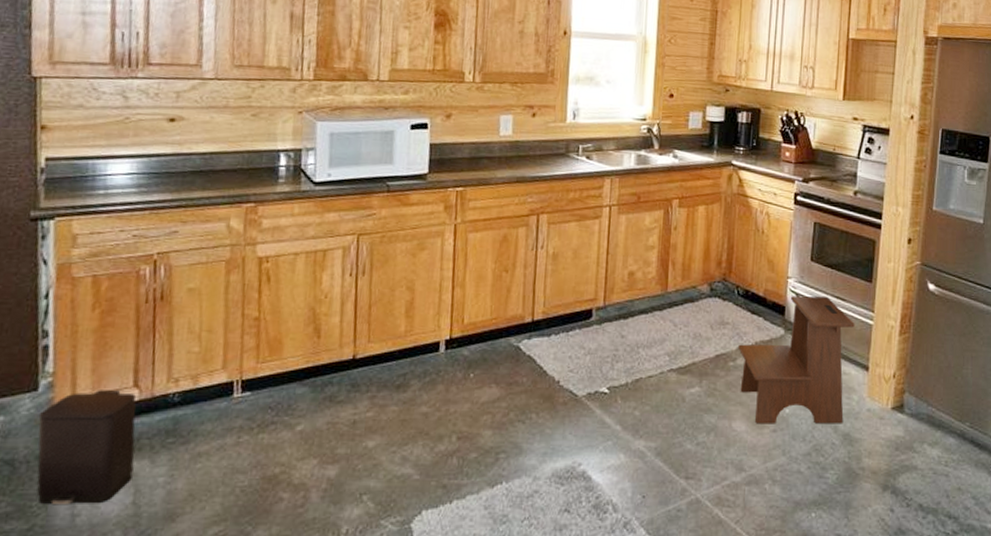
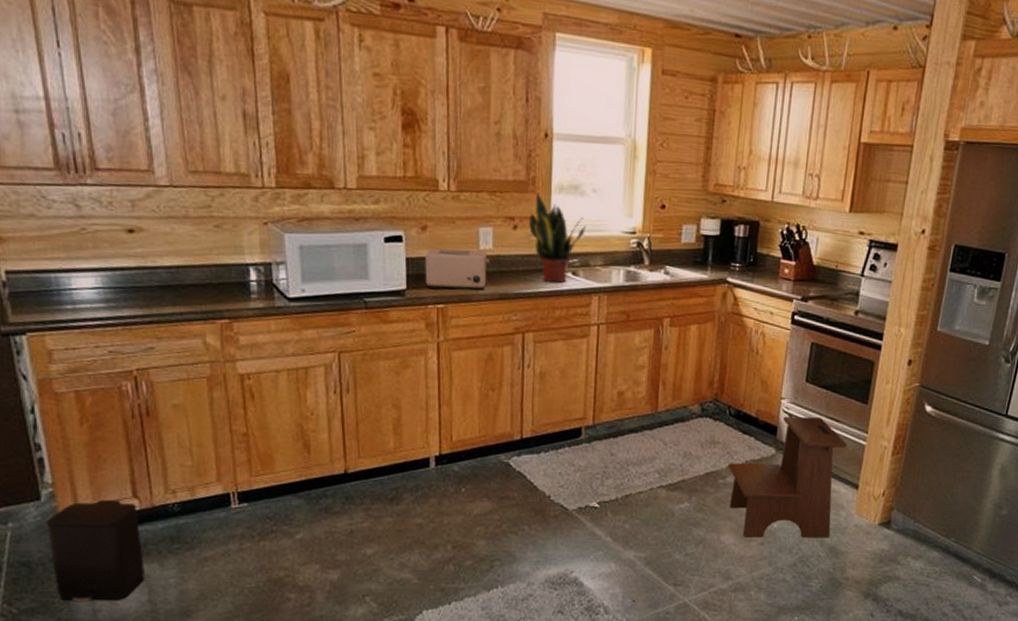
toaster: none [446,134,508,175] -> present [425,248,489,291]
potted plant: none [546,84,600,166] -> present [529,193,586,283]

